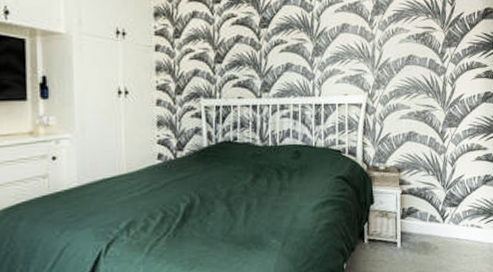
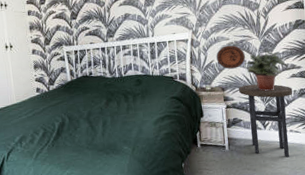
decorative plate: none [394,115,427,145] -> present [216,45,245,69]
side table: none [416,165,477,258] -> present [238,84,293,158]
potted plant: none [426,126,474,176] -> present [245,51,288,91]

